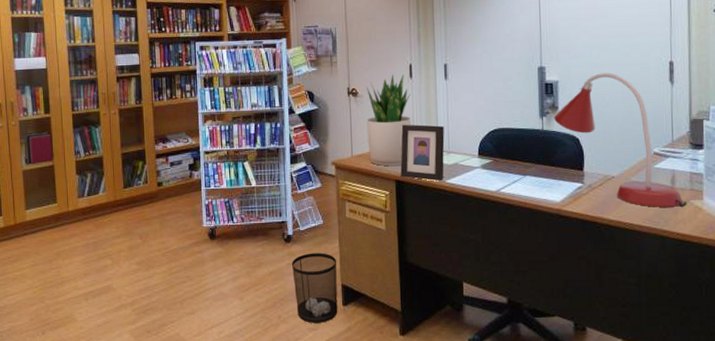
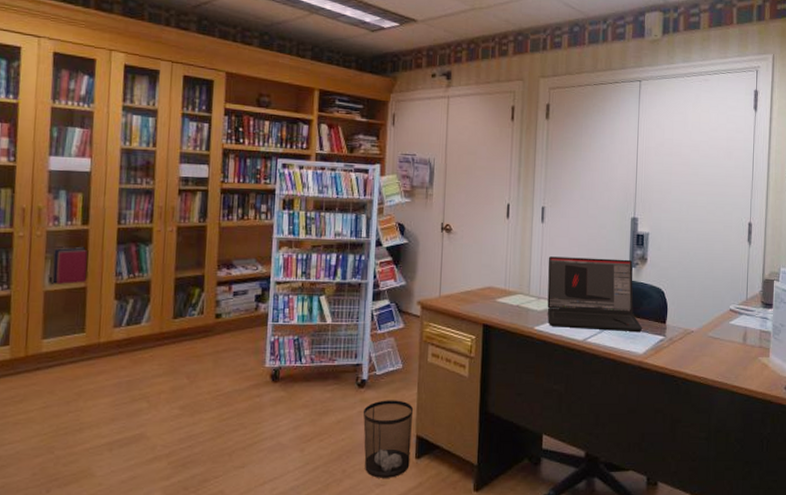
planter: present [367,74,412,167] -> none [457,212,506,310]
picture frame: present [400,124,445,182] -> none [489,265,537,328]
laptop: none [454,109,559,180] -> present [547,256,643,331]
desk lamp: present [554,73,687,207] -> none [643,228,755,363]

